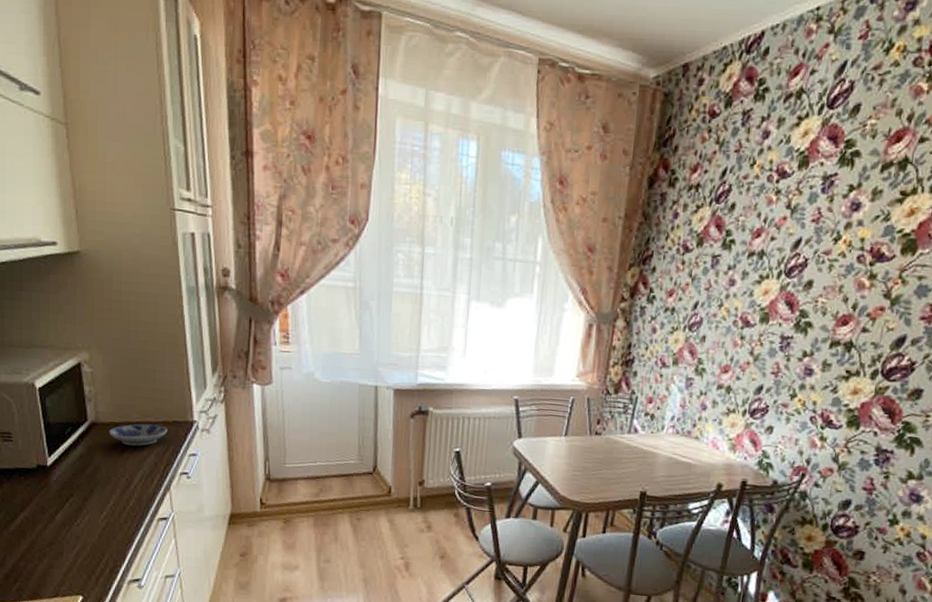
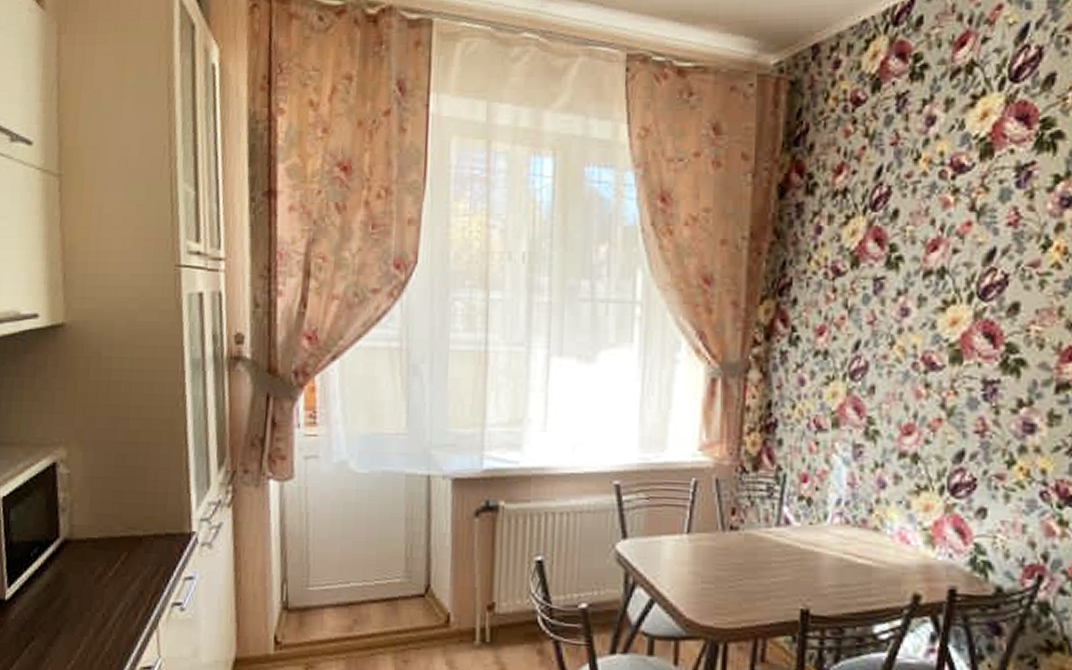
bowl: present [108,423,168,446] -> none [84,538,159,569]

